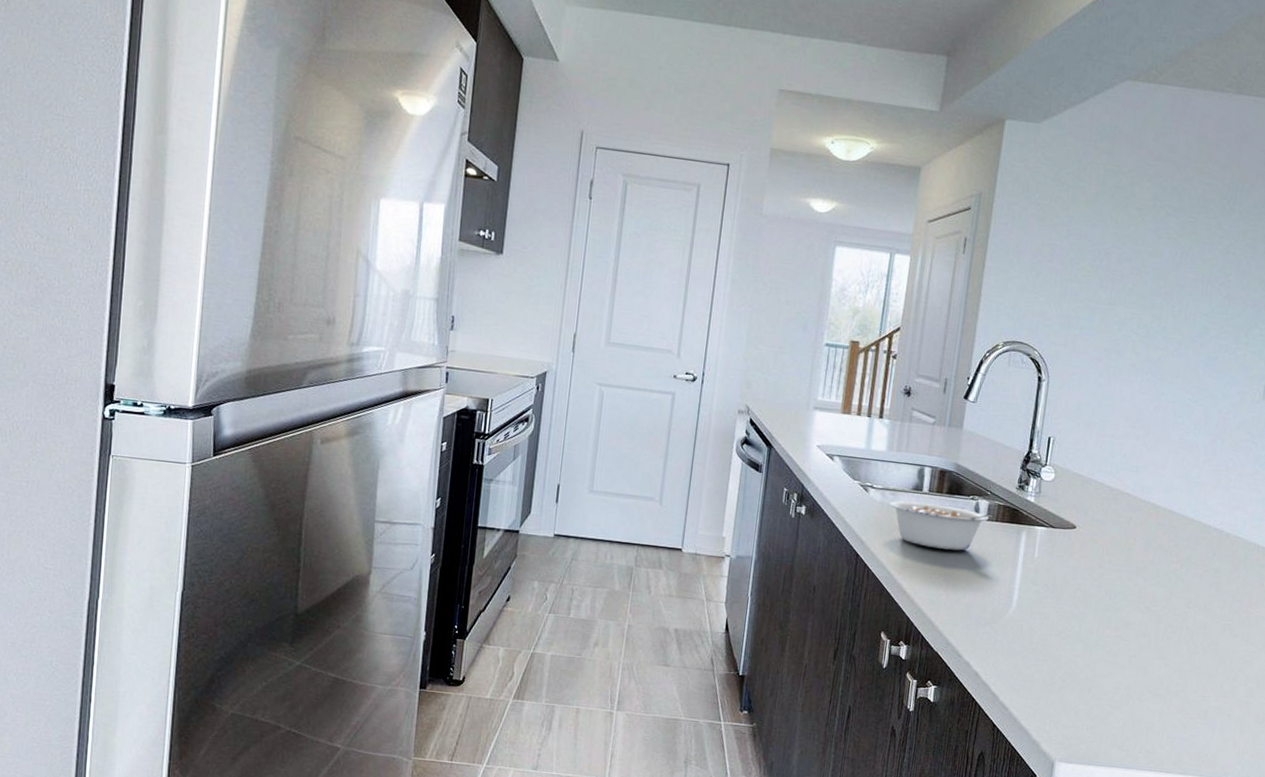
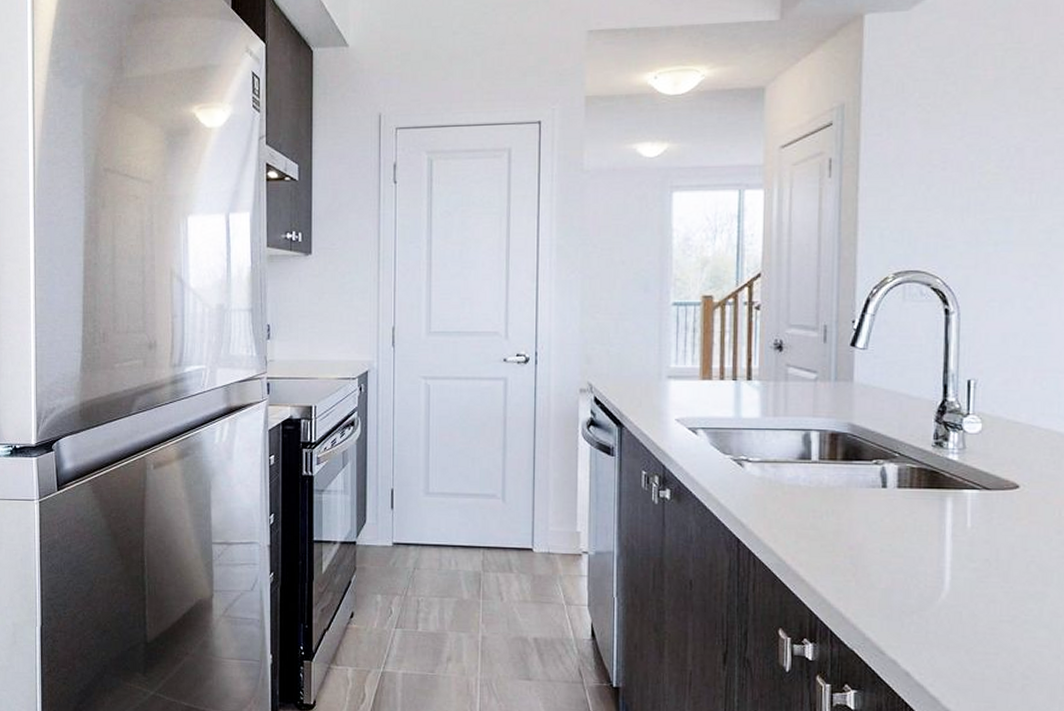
legume: present [889,501,993,551] -> none [771,473,906,527]

